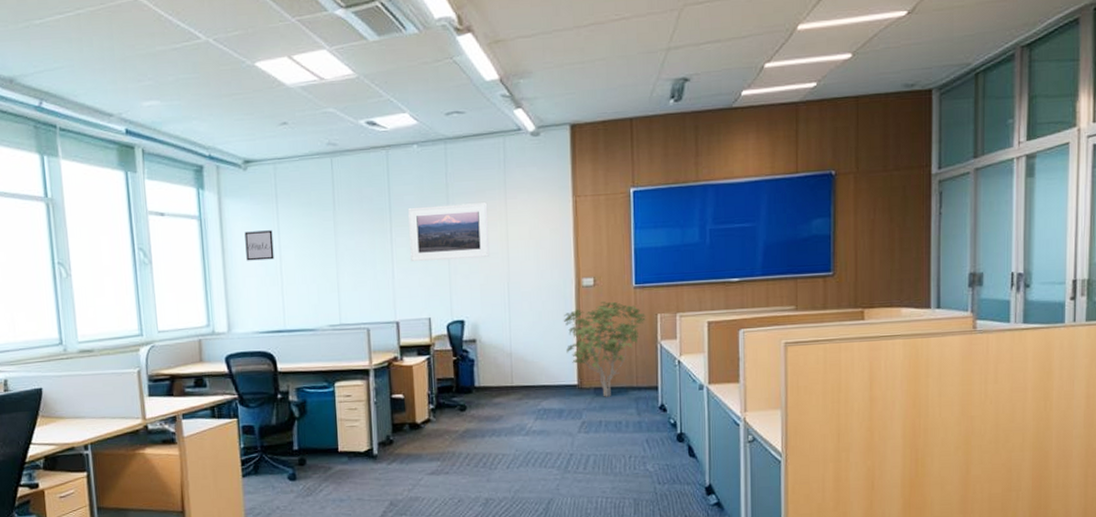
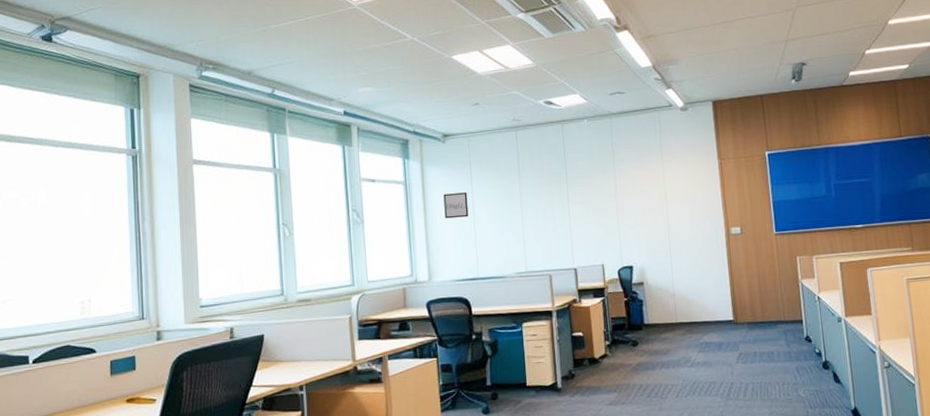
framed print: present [408,202,490,261] -> none [581,166,652,216]
shrub: present [563,300,646,397] -> none [717,246,787,331]

